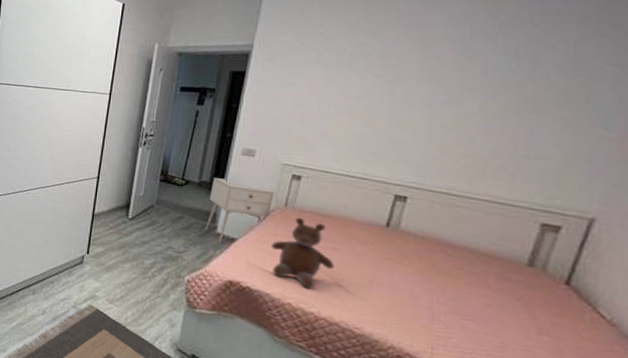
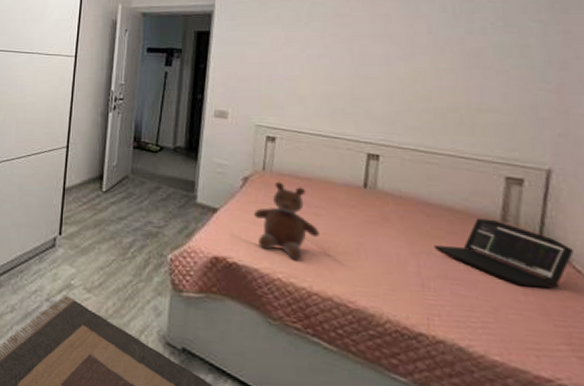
nightstand: present [205,178,275,244] -> none [184,143,251,215]
laptop: none [450,261,602,331] -> present [434,218,574,289]

